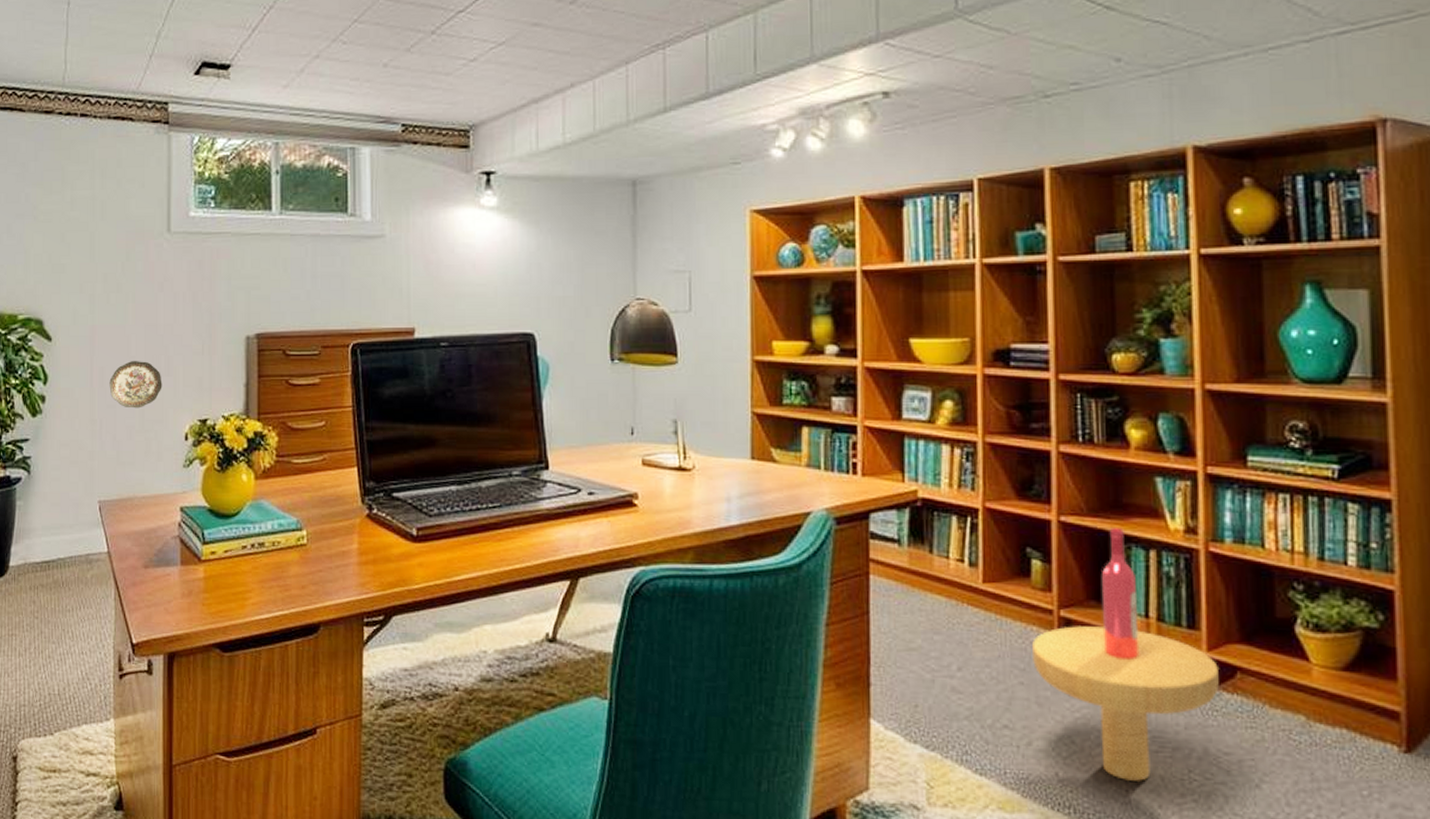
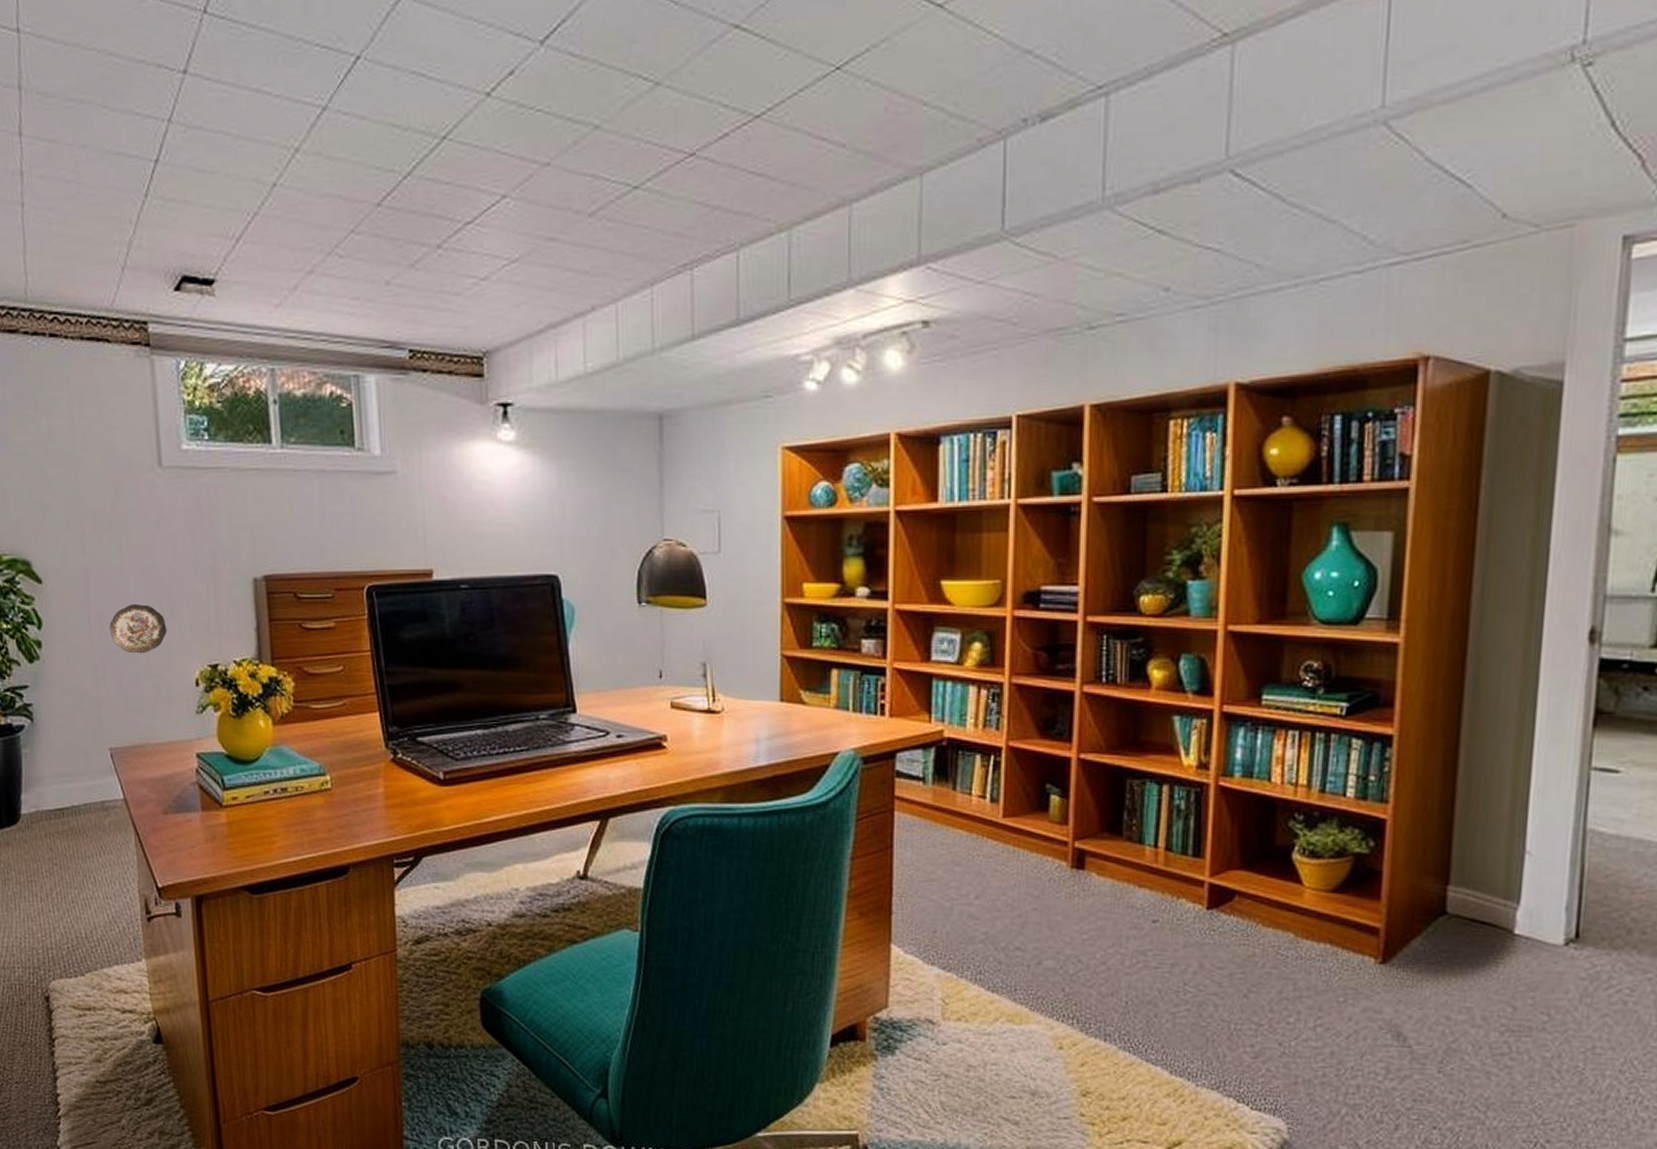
side table: present [1032,528,1219,781] -> none [1047,764,1219,994]

